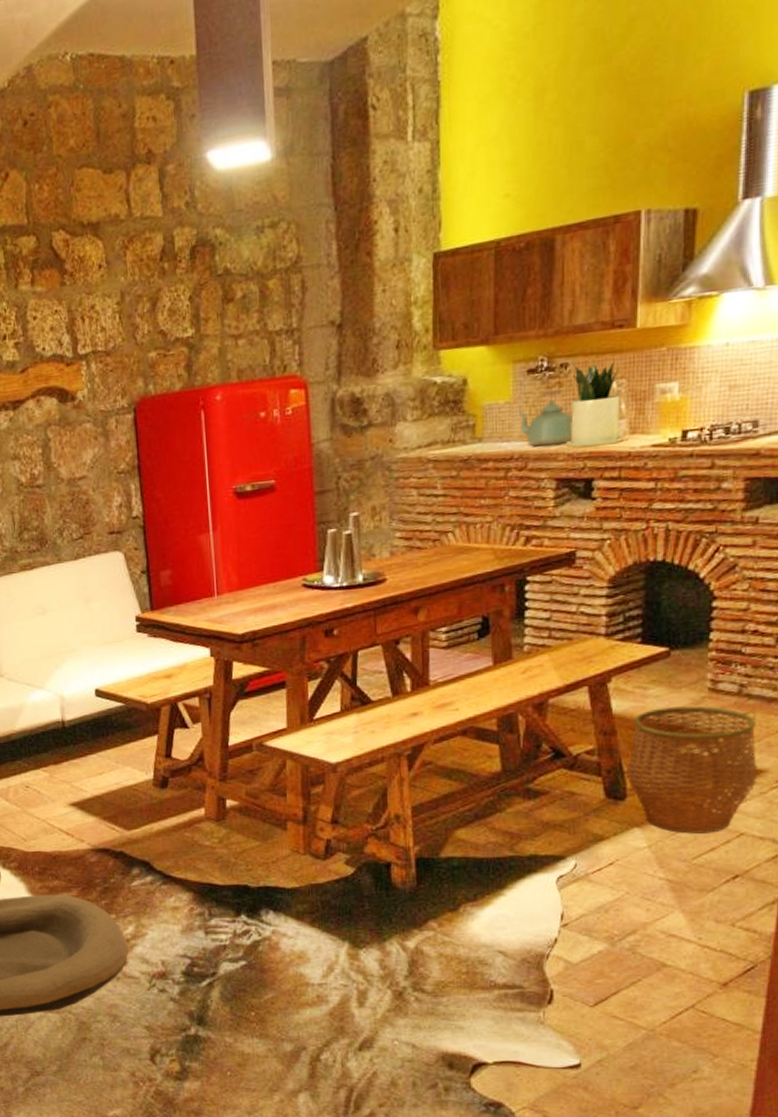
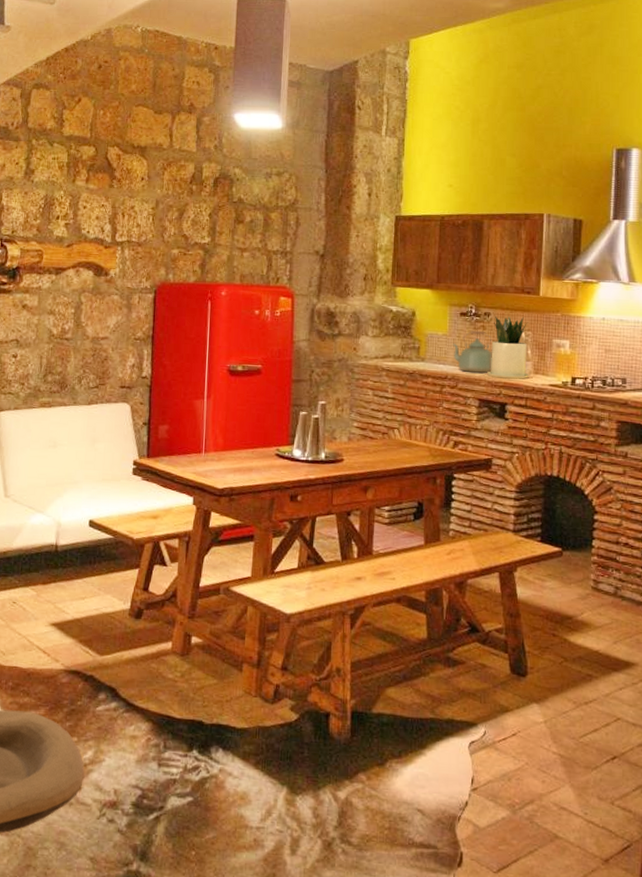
basket: present [626,705,757,834] -> none [527,598,629,715]

